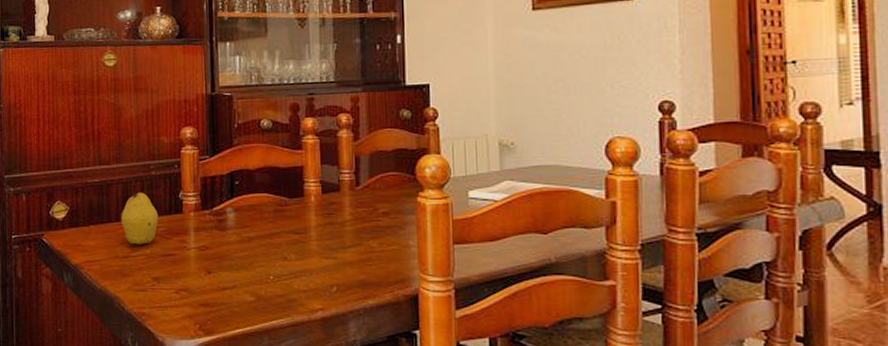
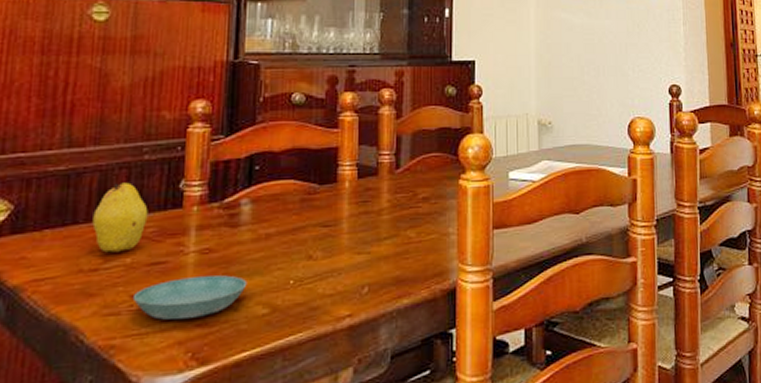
saucer: none [153,267,237,300] -> present [132,275,248,320]

